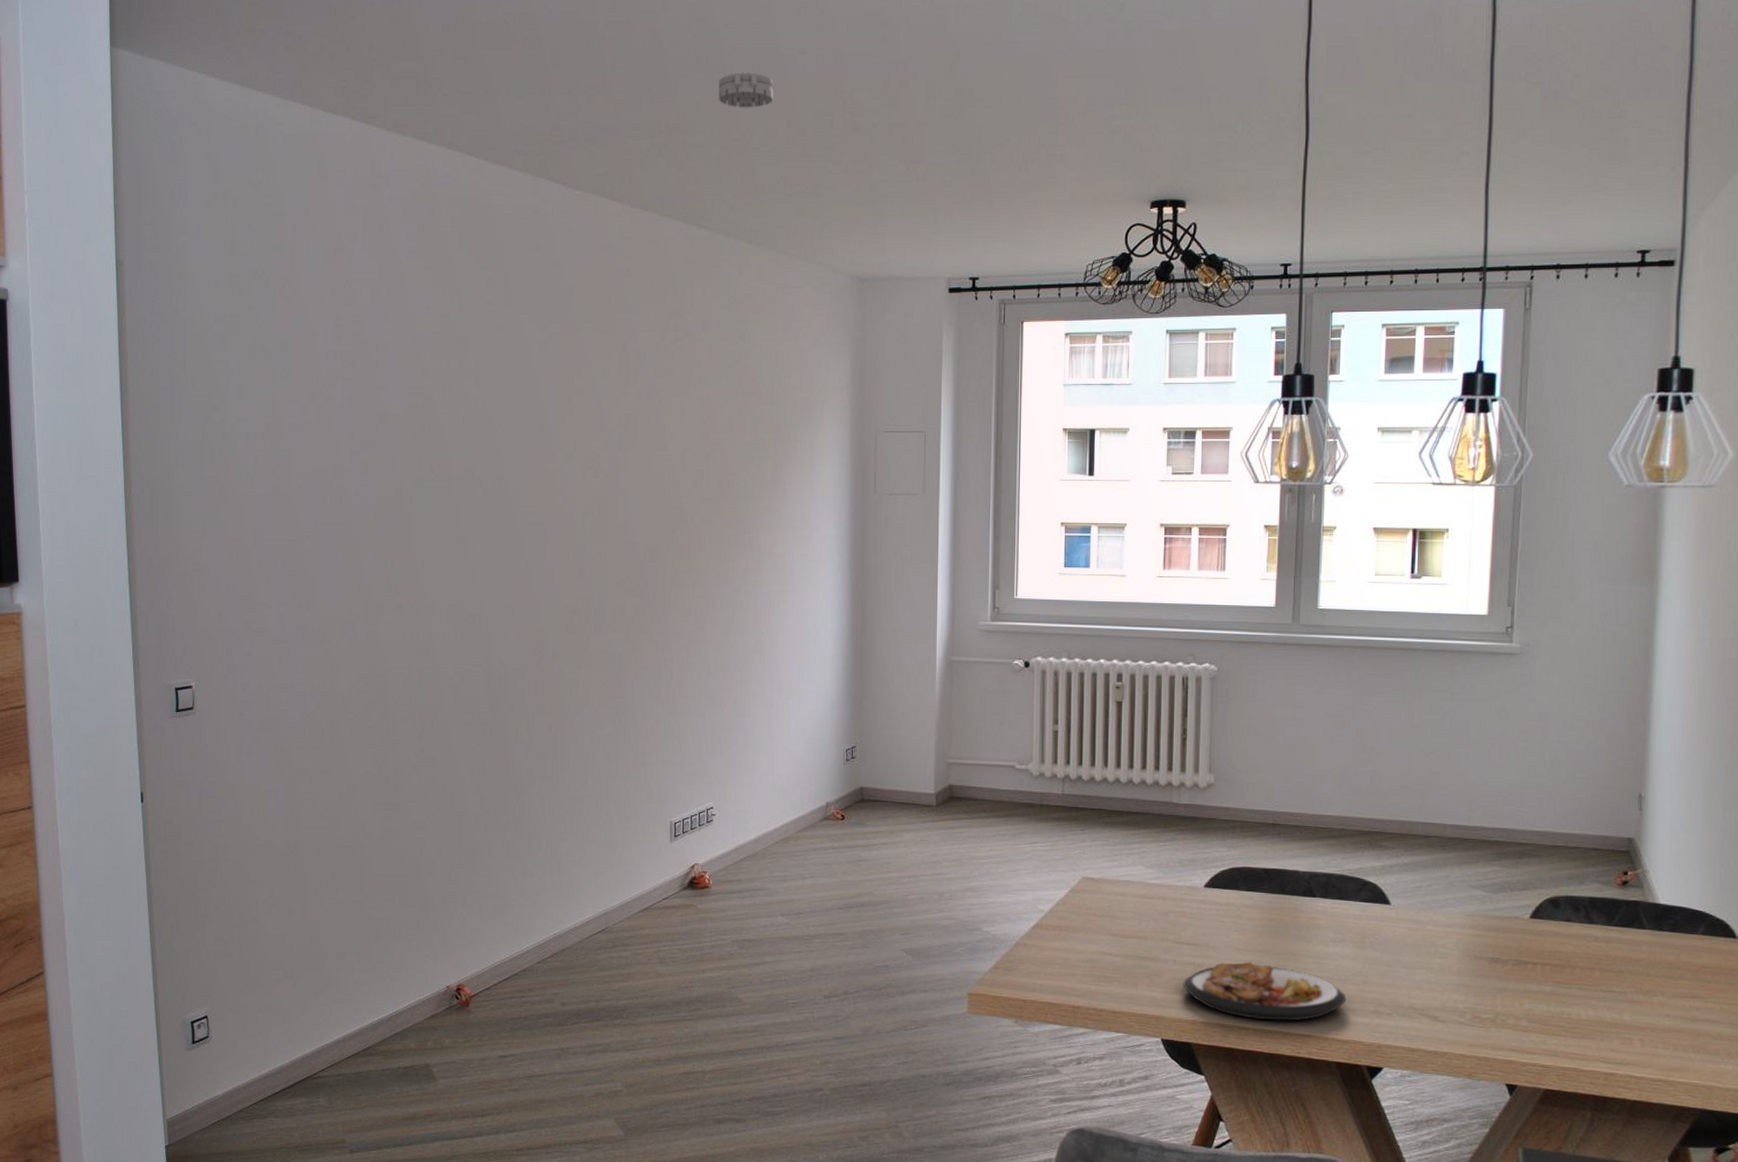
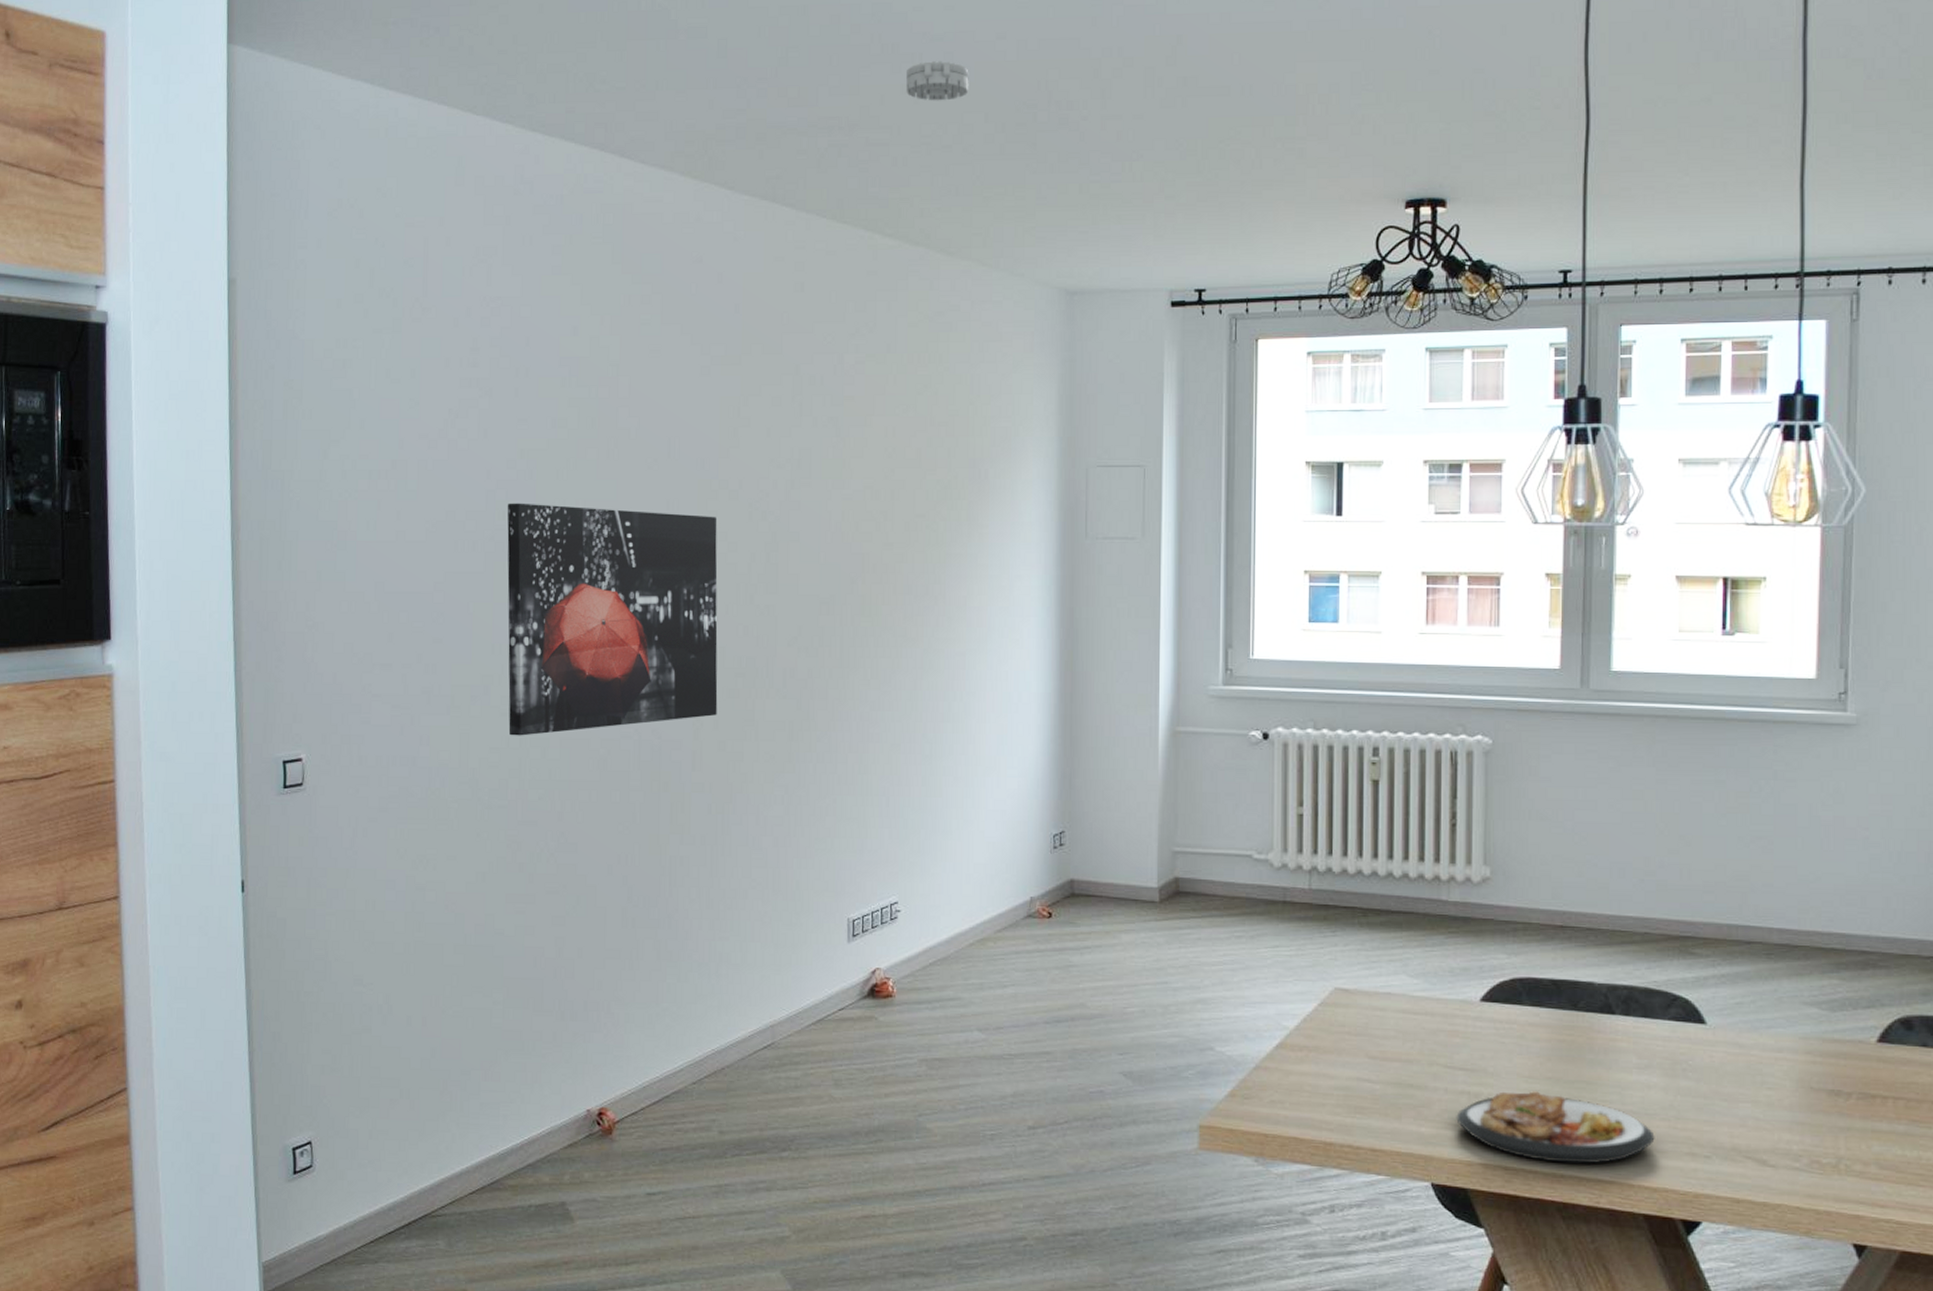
wall art: none [369,462,557,666] -> present [507,503,718,736]

